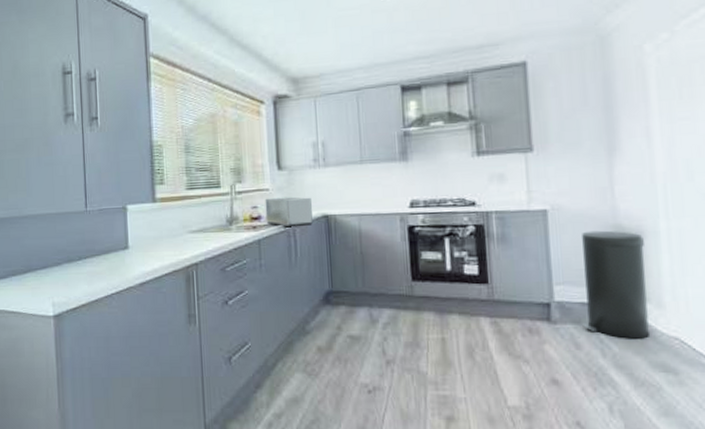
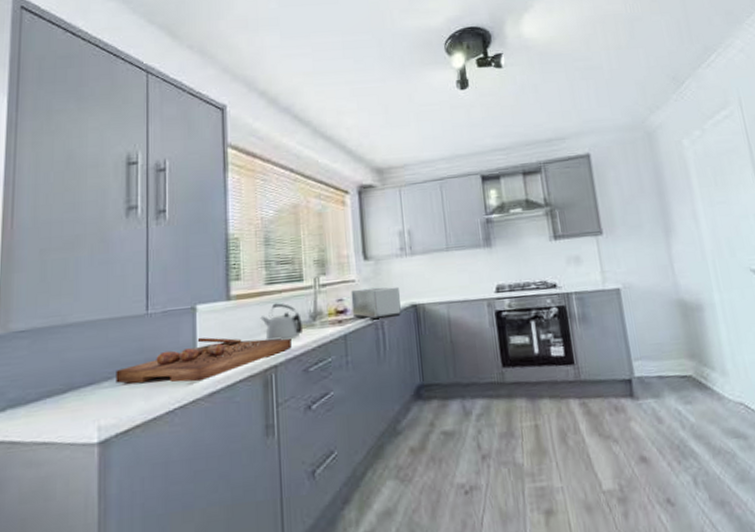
cutting board: none [64,234,210,273] -> present [116,337,292,384]
kettle: none [182,207,221,241] -> present [260,303,304,342]
pedal bin: present [581,230,649,339] -> none [651,305,719,409]

